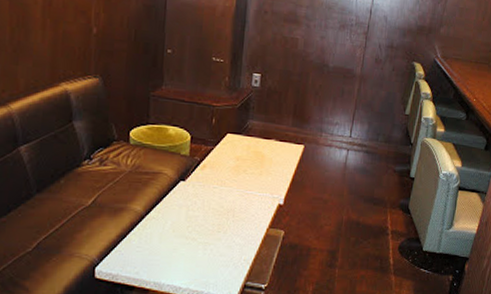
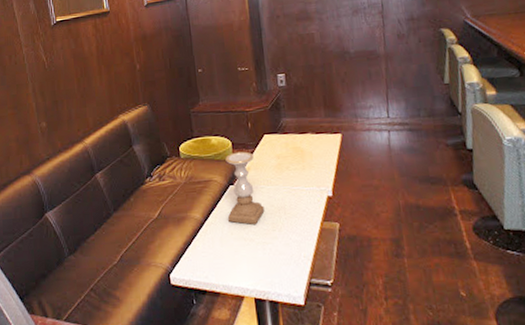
candle holder: none [172,147,213,223] -> present [225,151,265,225]

